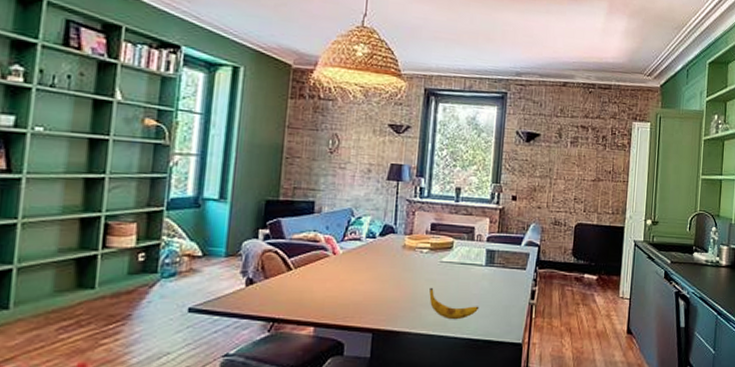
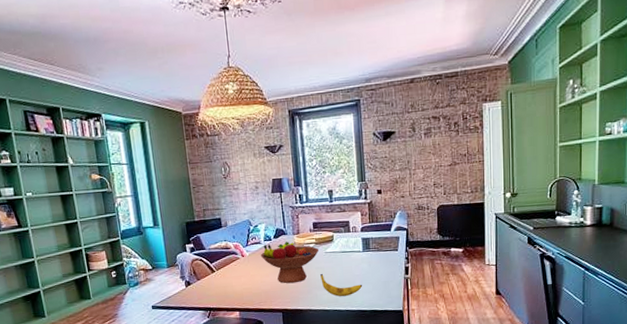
fruit bowl: none [357,242,434,296] -> present [260,241,320,284]

